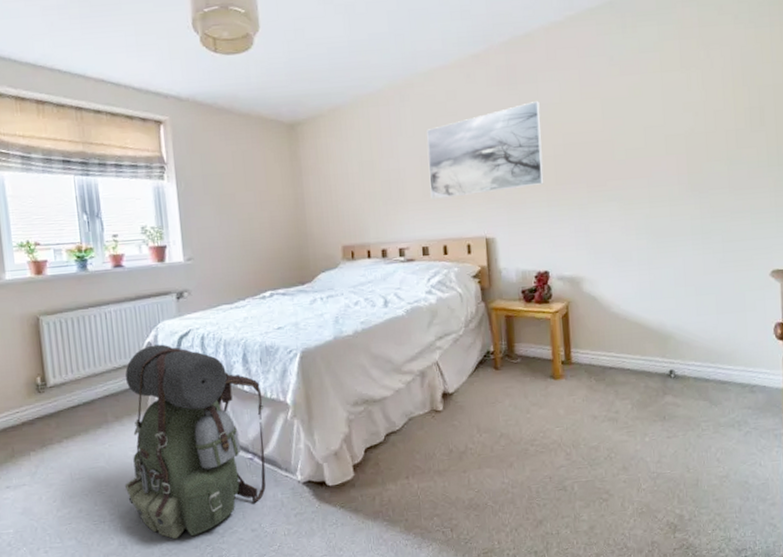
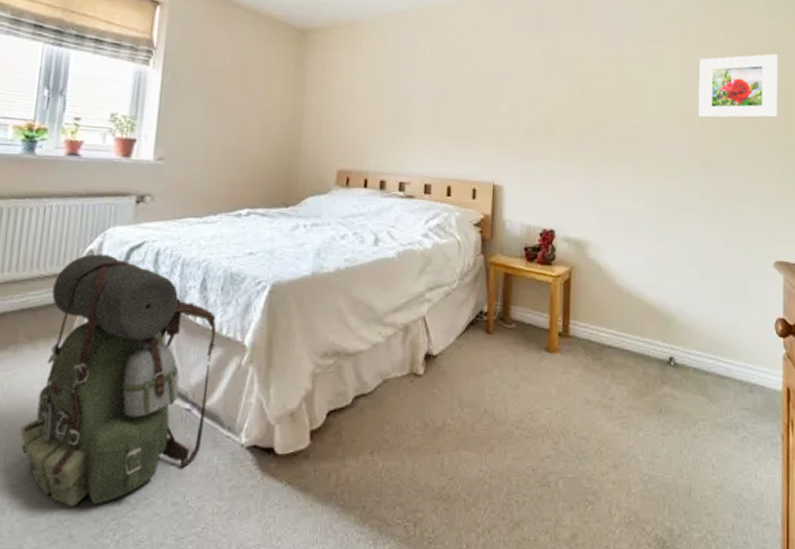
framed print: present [427,101,544,199] -> none [441,51,562,137]
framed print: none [681,64,768,144] -> present [698,54,778,118]

